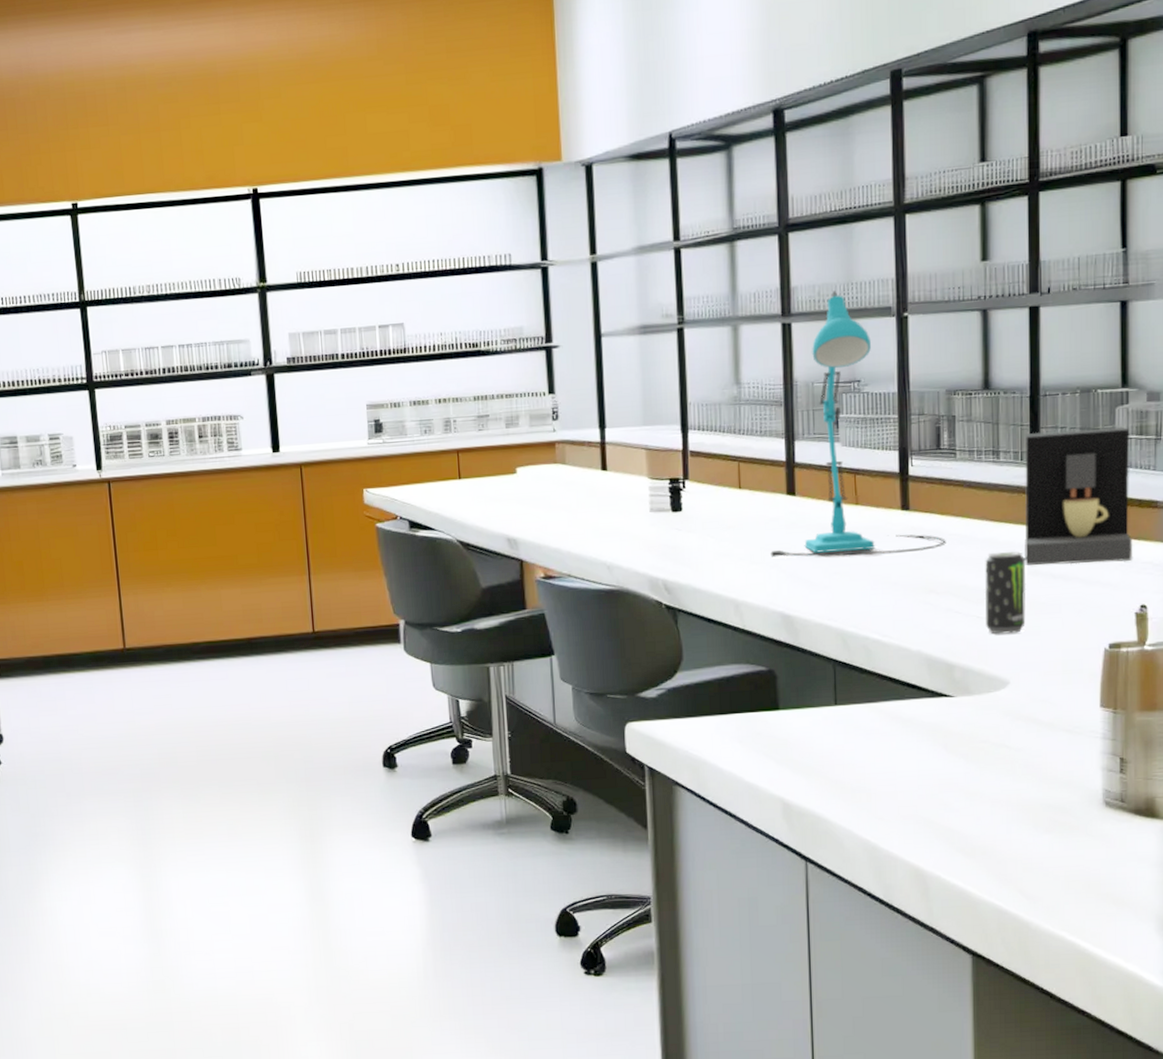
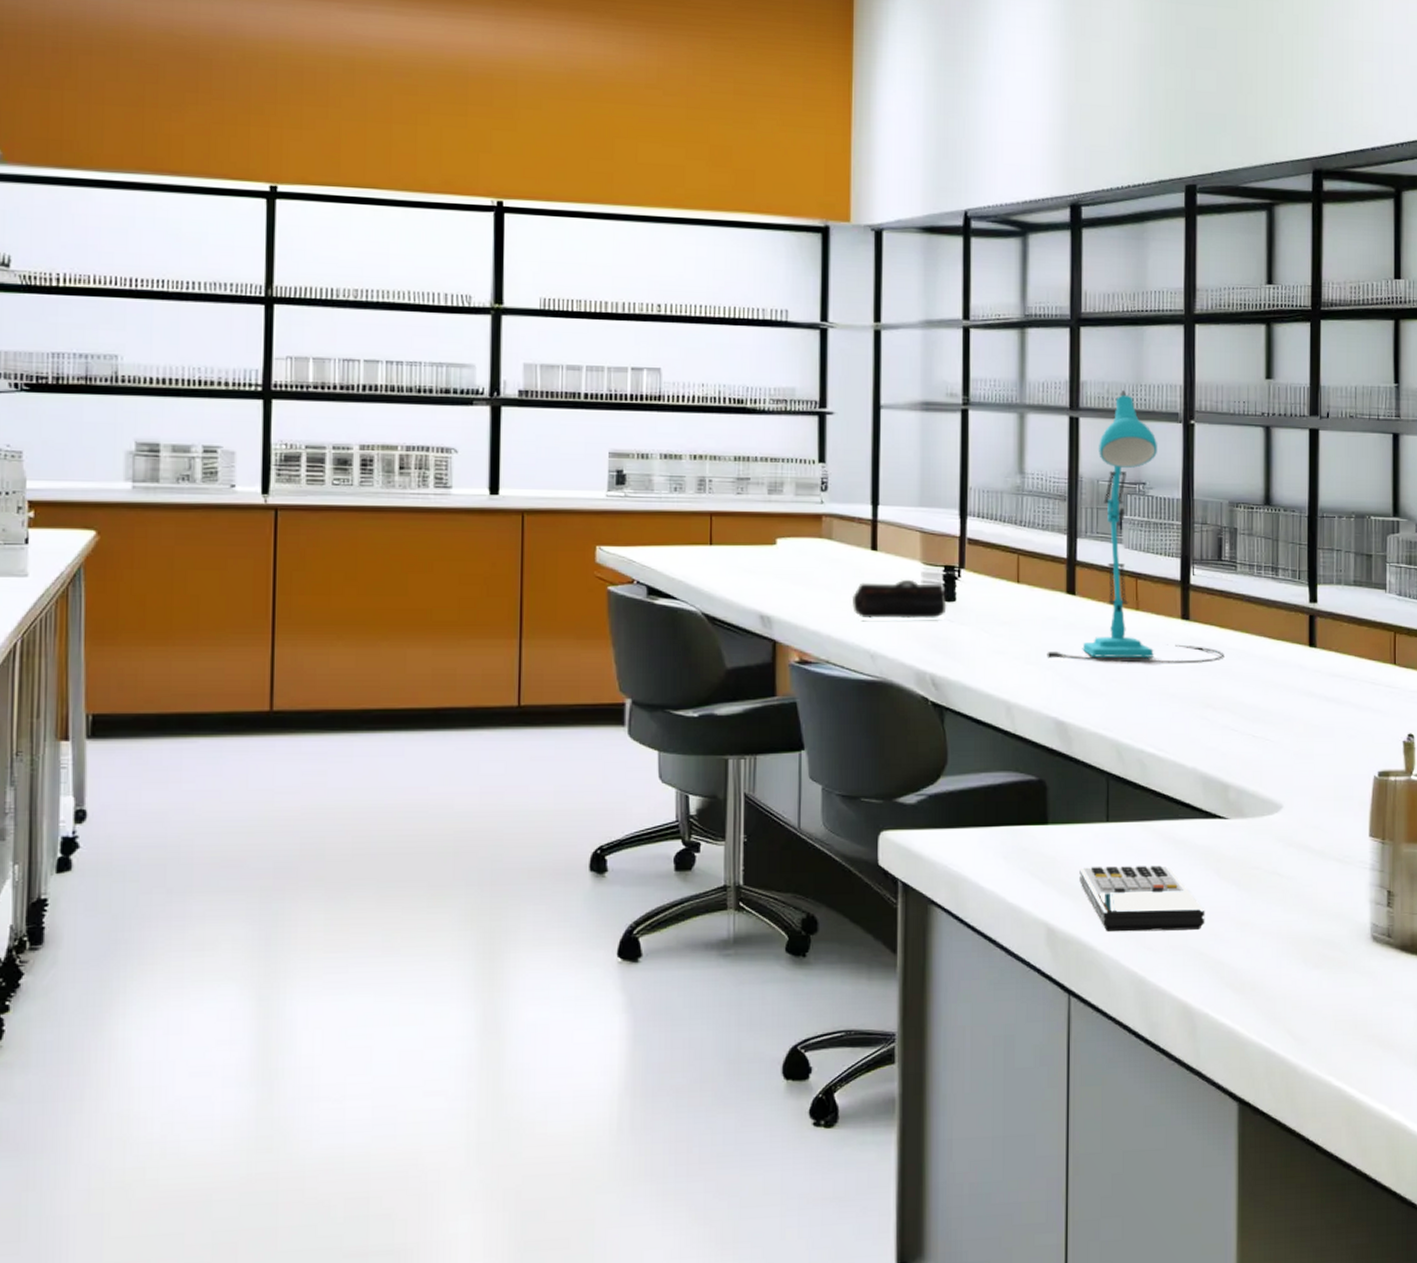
pencil case: none [586,495,674,534] -> present [851,580,947,619]
calculator: none [811,743,935,805] -> present [1079,865,1205,933]
beverage can: present [984,551,1027,634] -> none [1260,671,1301,755]
coffee maker: present [1024,426,1132,566] -> none [1300,553,1401,688]

